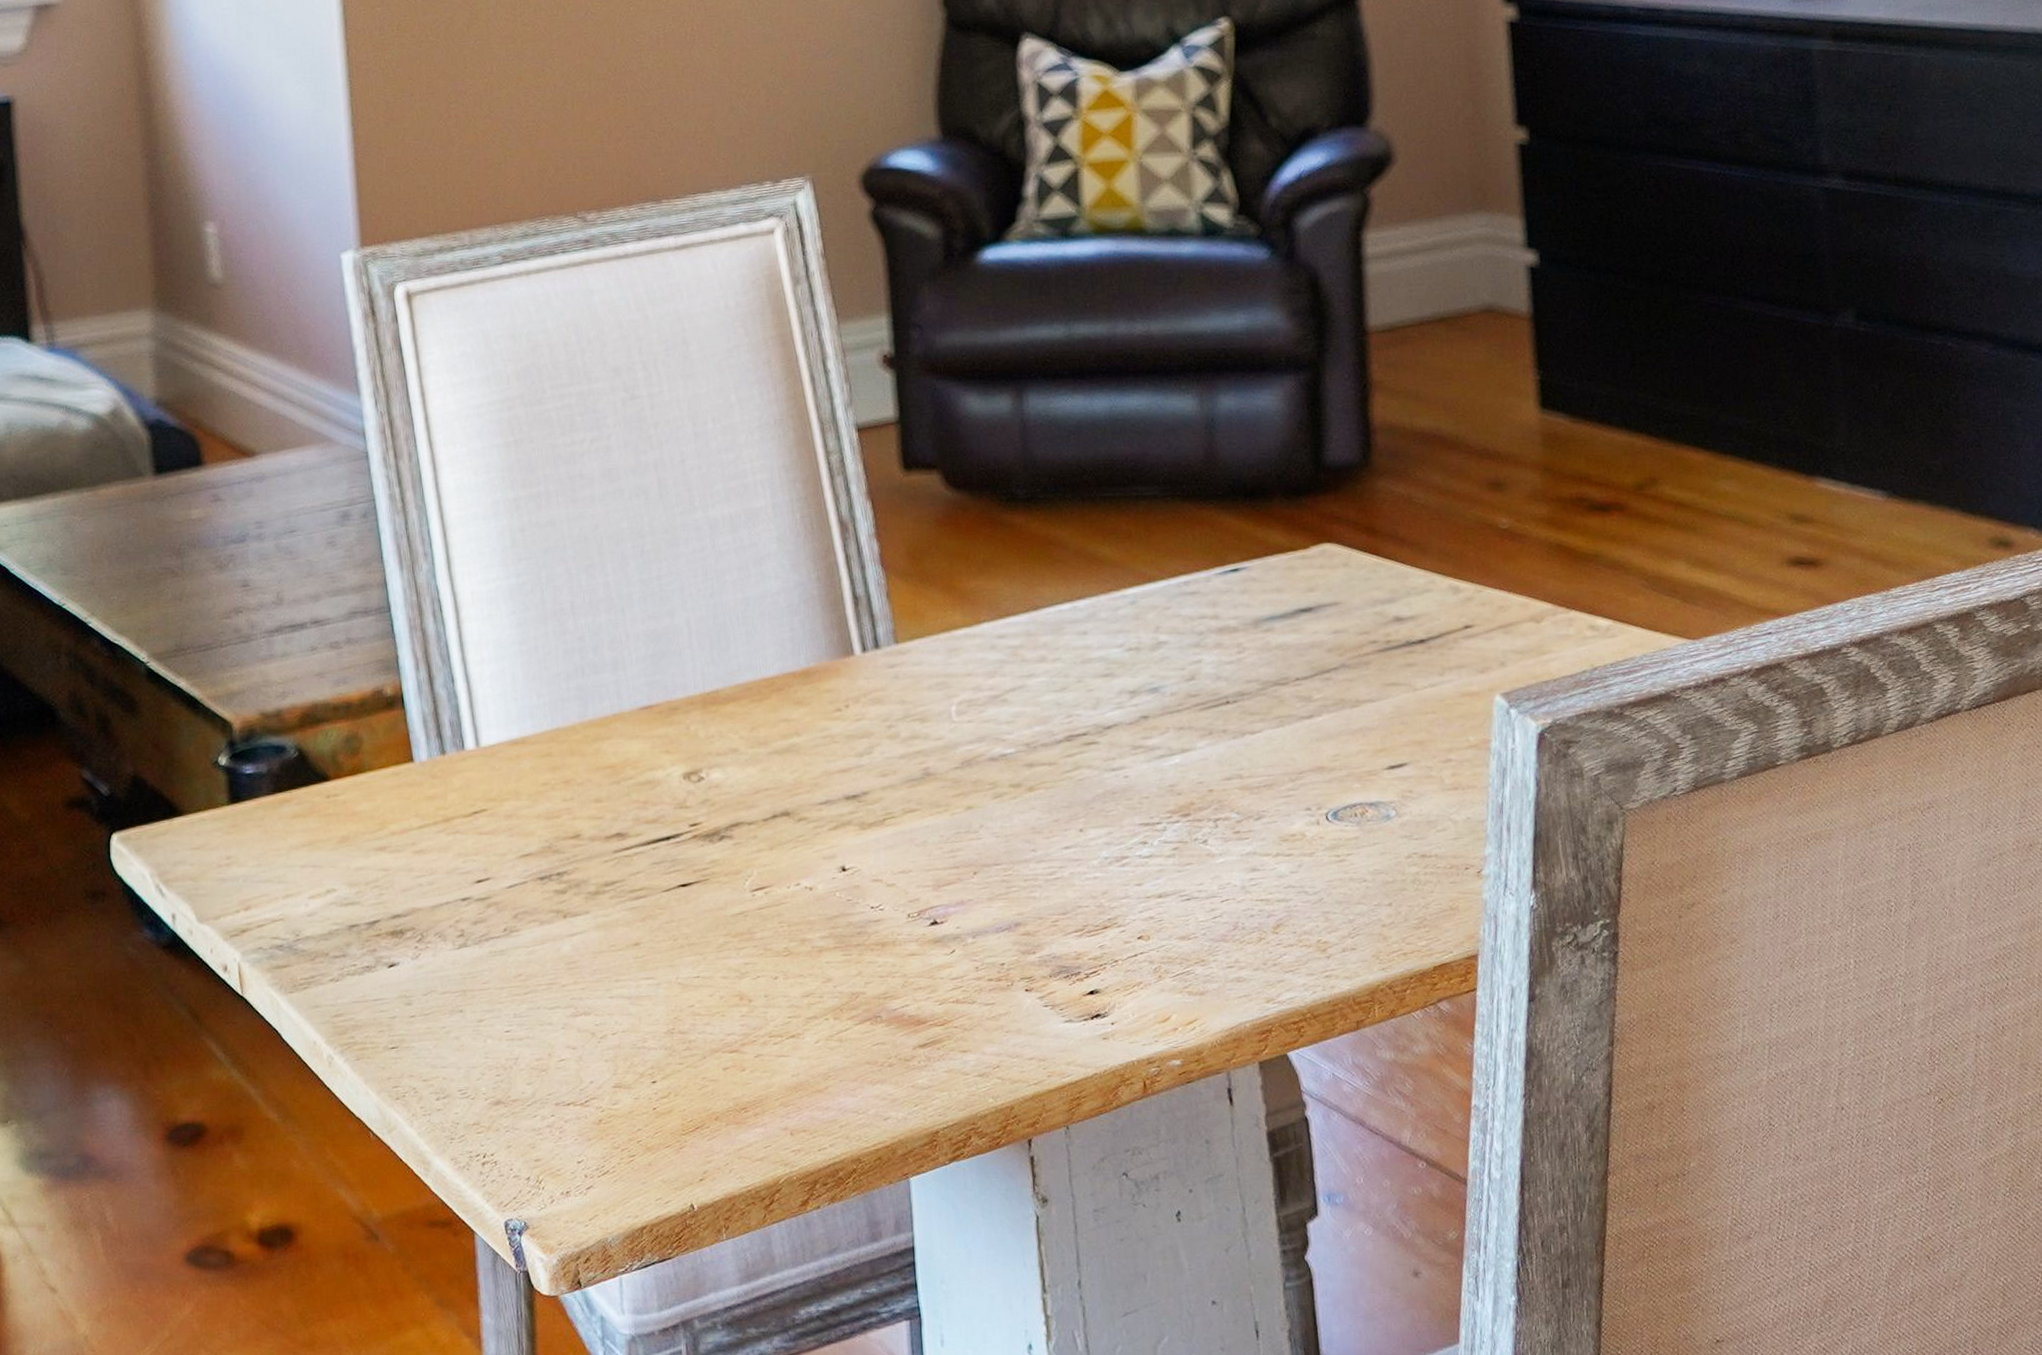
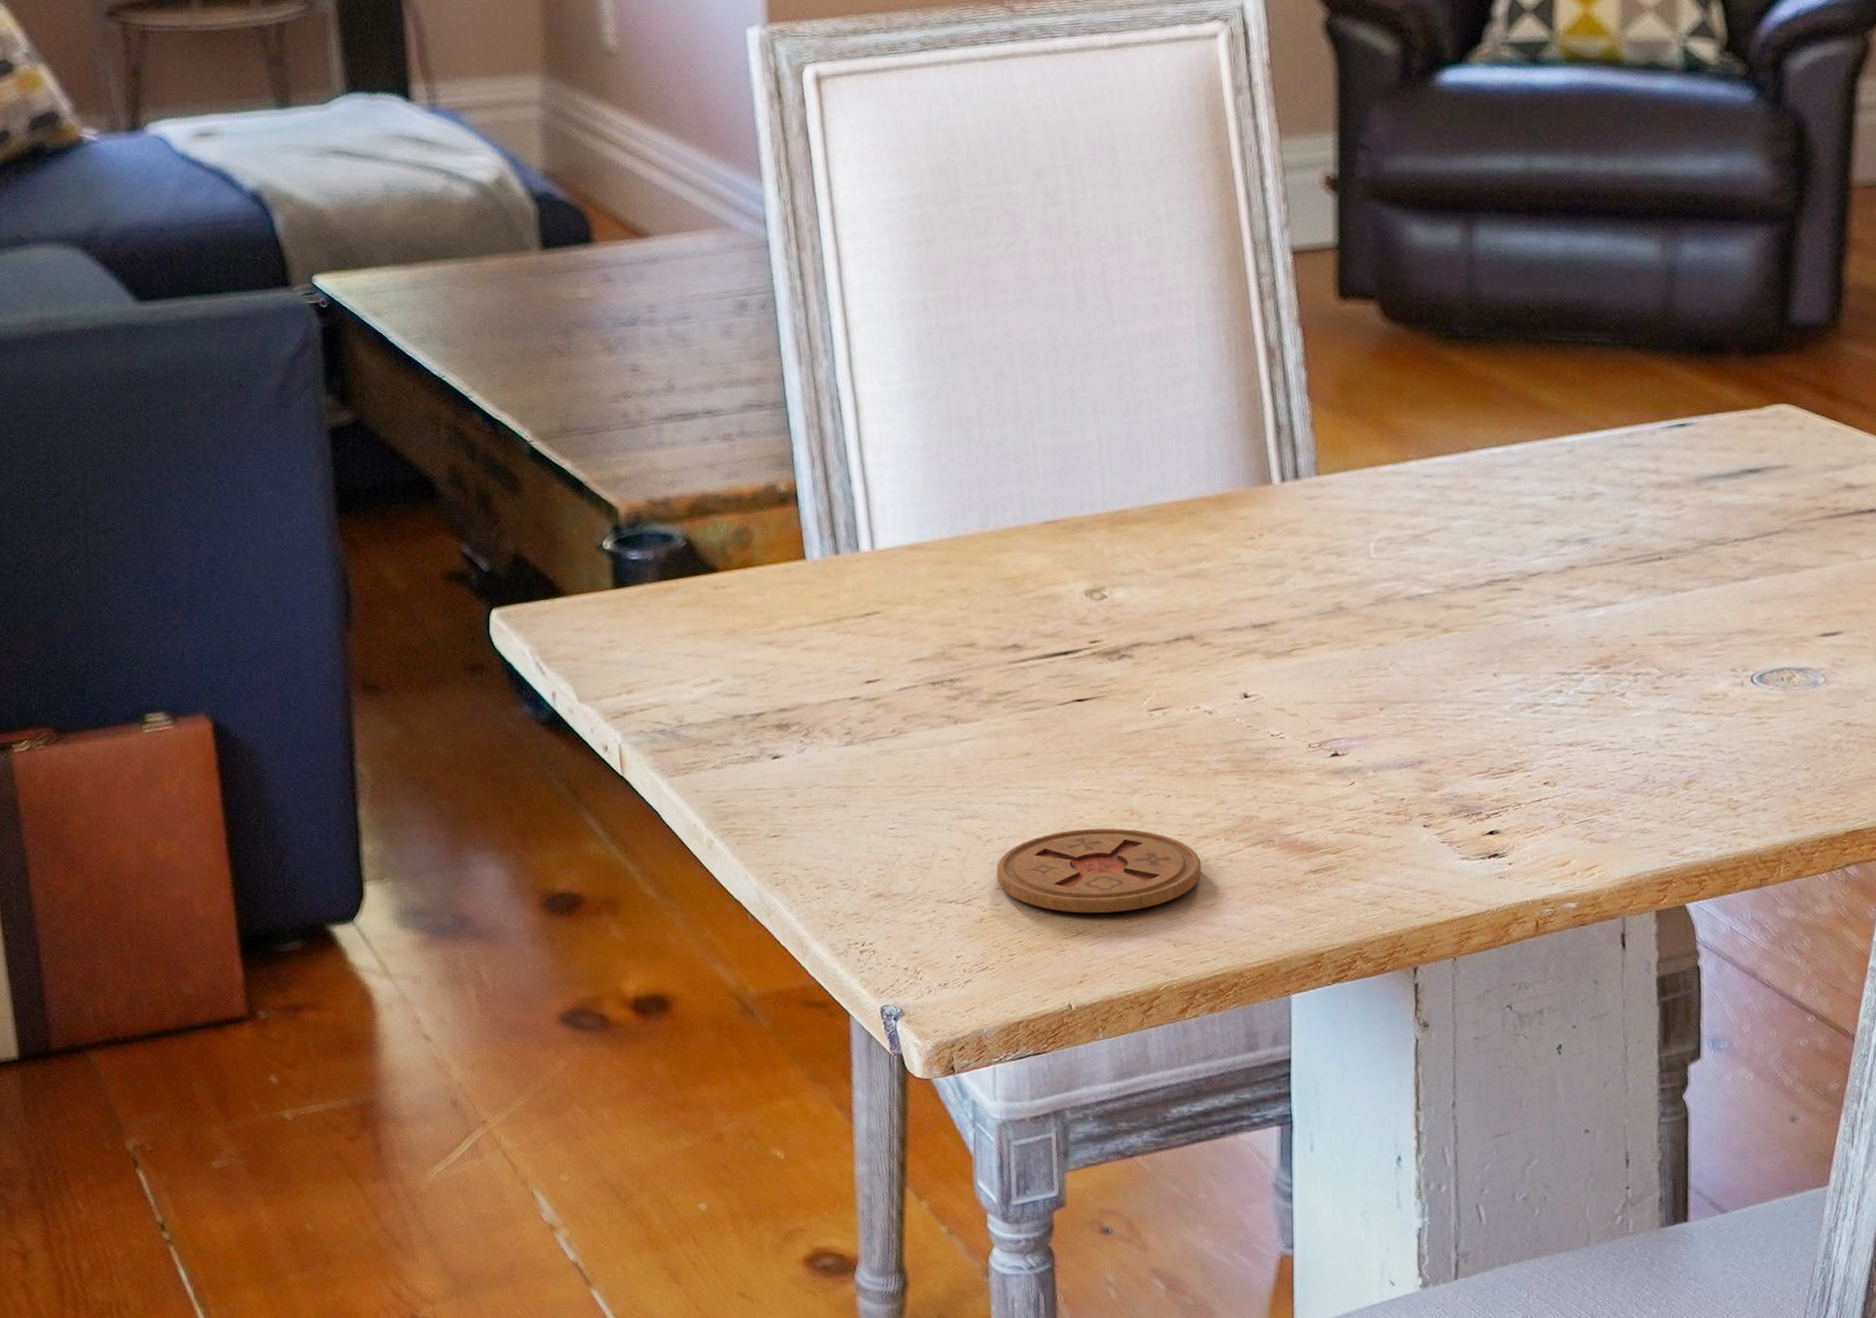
coaster: none [612,1014,813,1107] -> present [997,828,1201,914]

